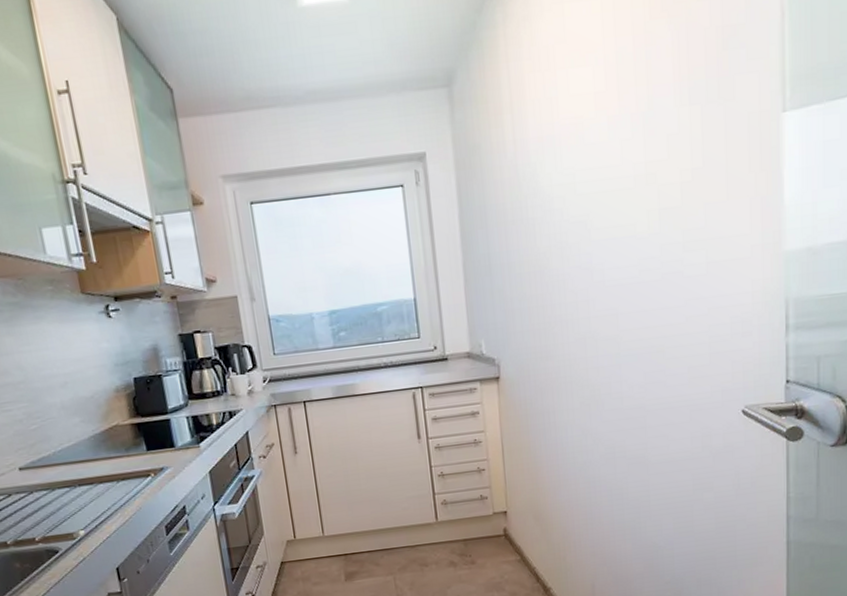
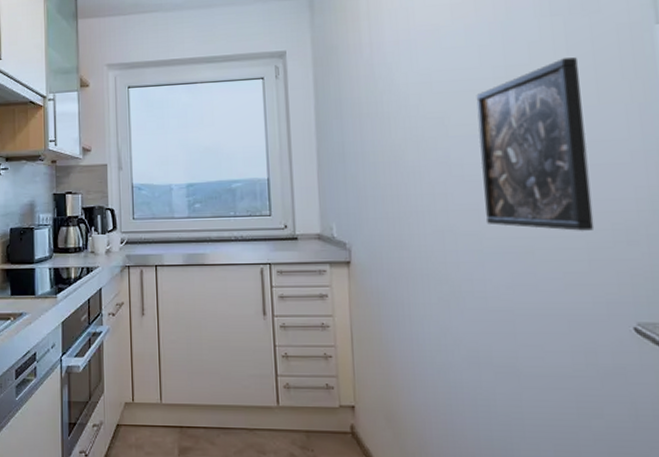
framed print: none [617,150,716,328] -> present [476,57,595,231]

